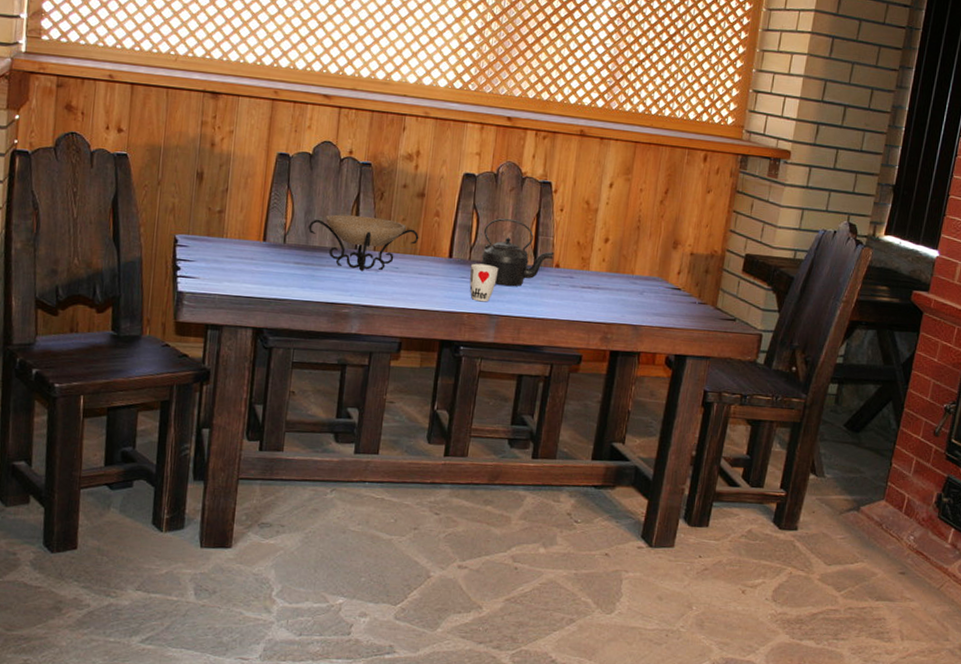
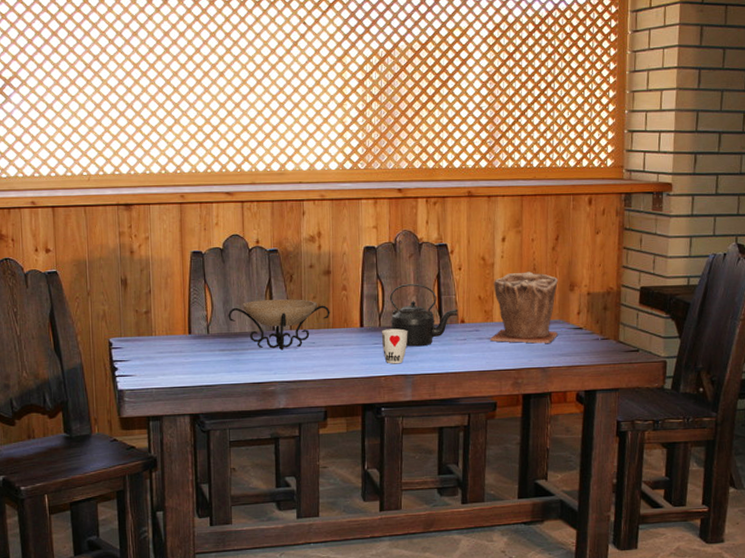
plant pot: none [583,222,662,301] -> present [489,271,559,344]

